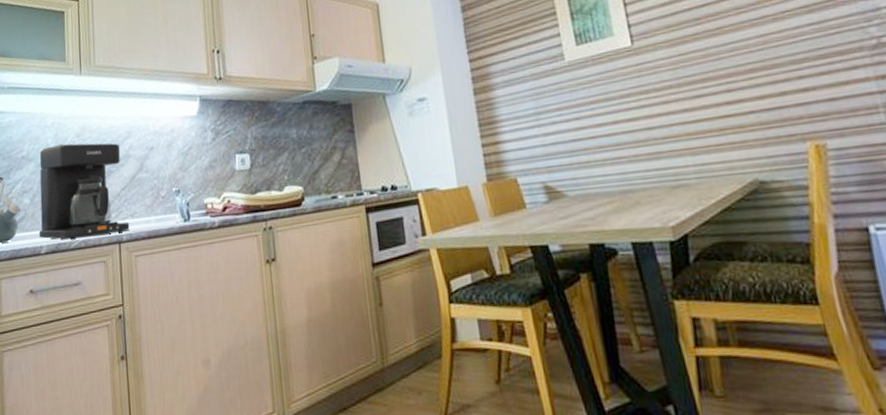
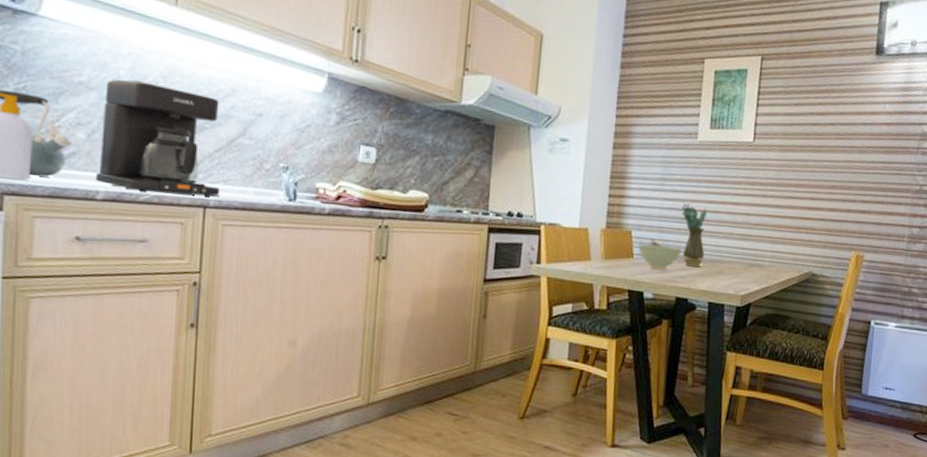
bowl: none [529,185,582,216] -> present [638,244,682,270]
vase: none [567,132,611,205] -> present [681,203,707,268]

